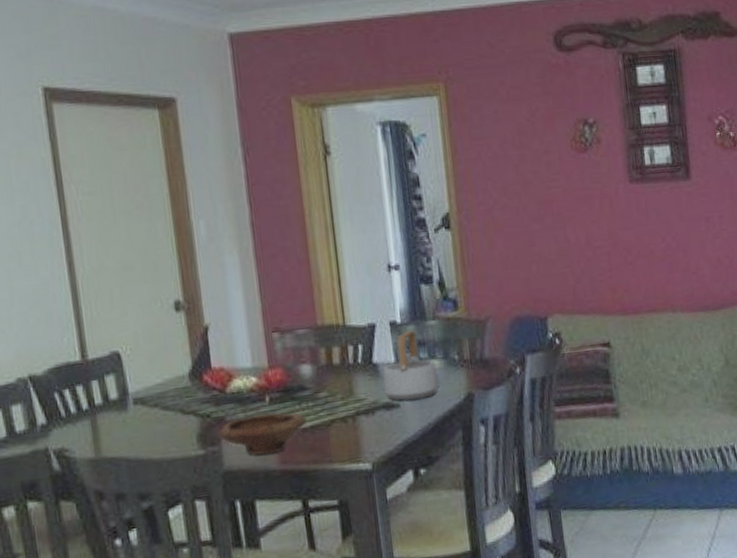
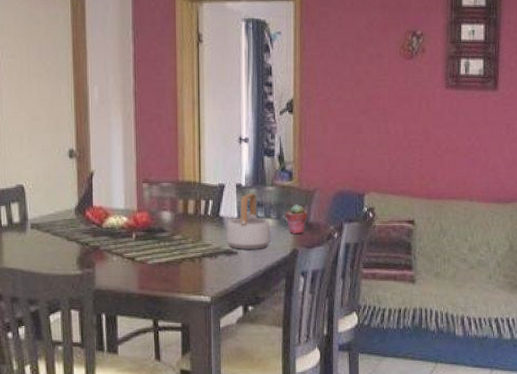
bowl: present [218,412,308,455] -> none [93,247,164,280]
potted succulent: none [453,338,482,375] -> present [285,204,308,234]

